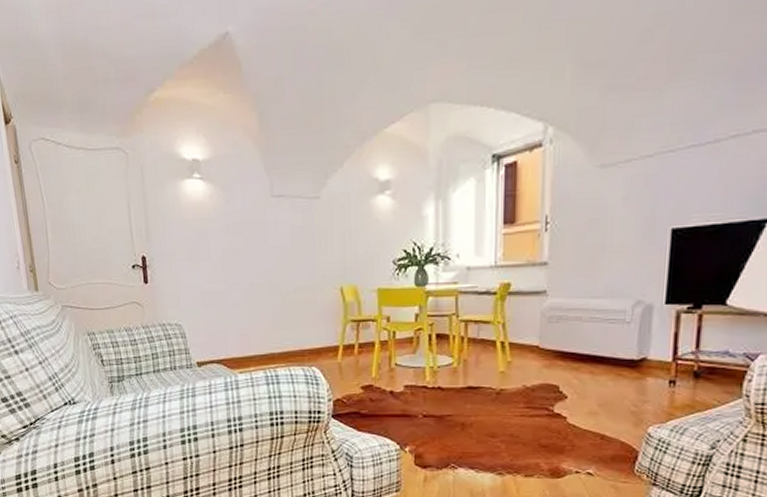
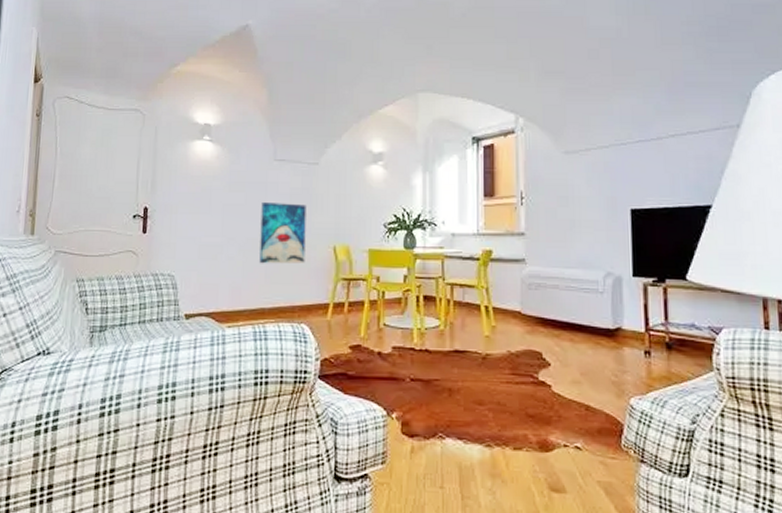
wall art: none [262,243,312,309] -> present [259,203,306,264]

